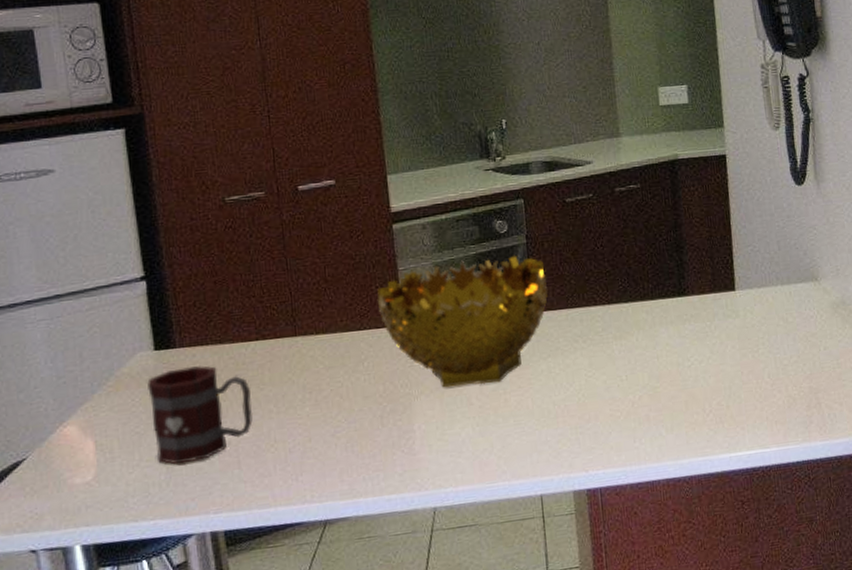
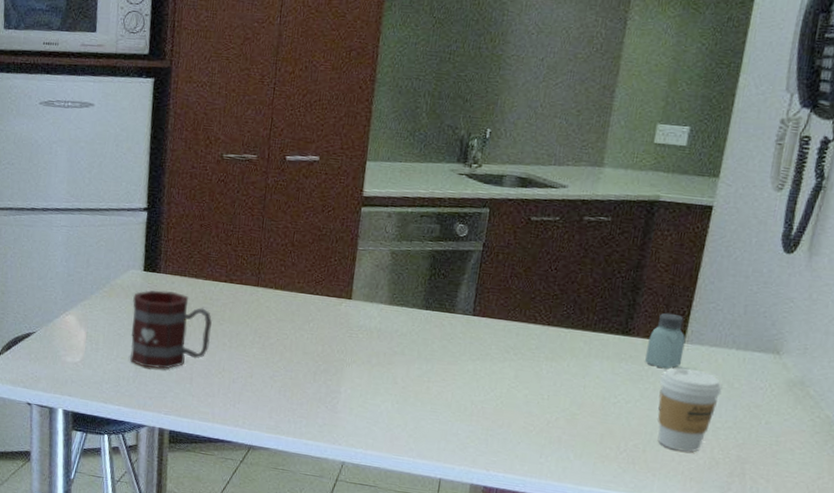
decorative bowl: present [377,256,548,388] -> none [333,252,495,371]
saltshaker: none [703,264,738,321] -> present [645,312,686,369]
coffee cup: none [723,313,780,398] -> present [657,367,723,452]

